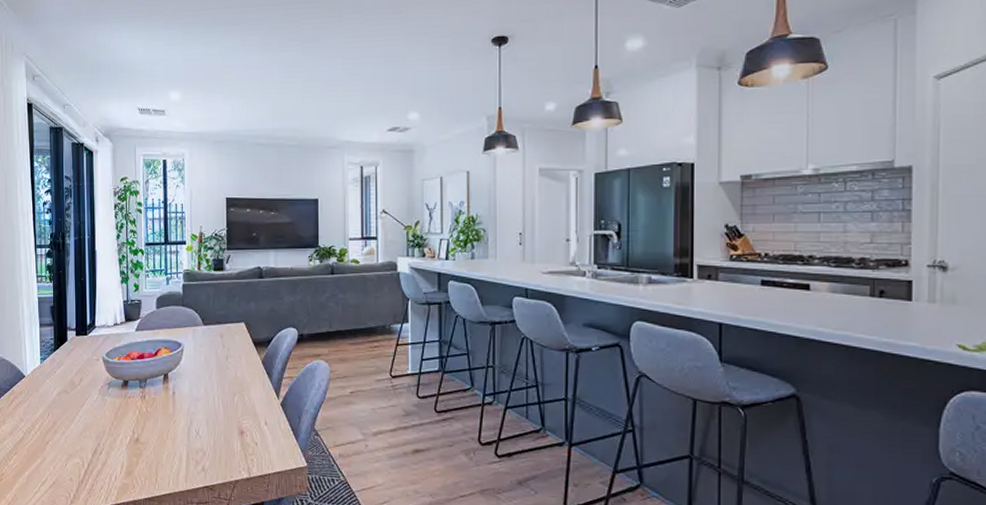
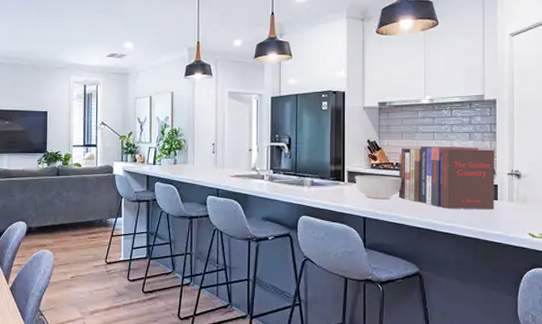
bowl: none [707,269,774,301] -> present [355,174,403,200]
books: none [767,230,908,313] -> present [398,146,494,210]

